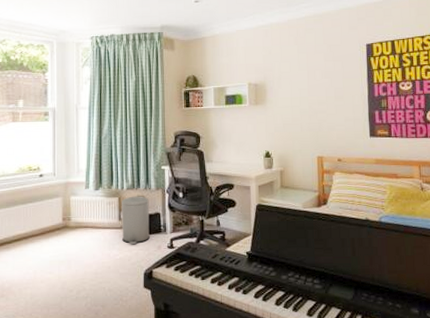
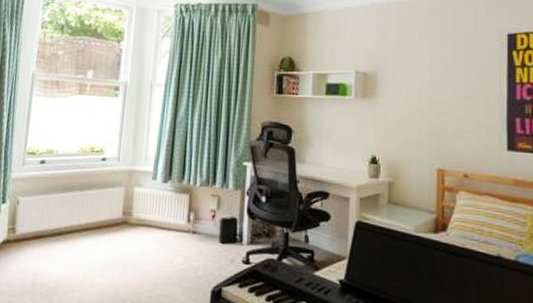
pedal bin: present [122,196,150,244] -> none [189,194,225,254]

